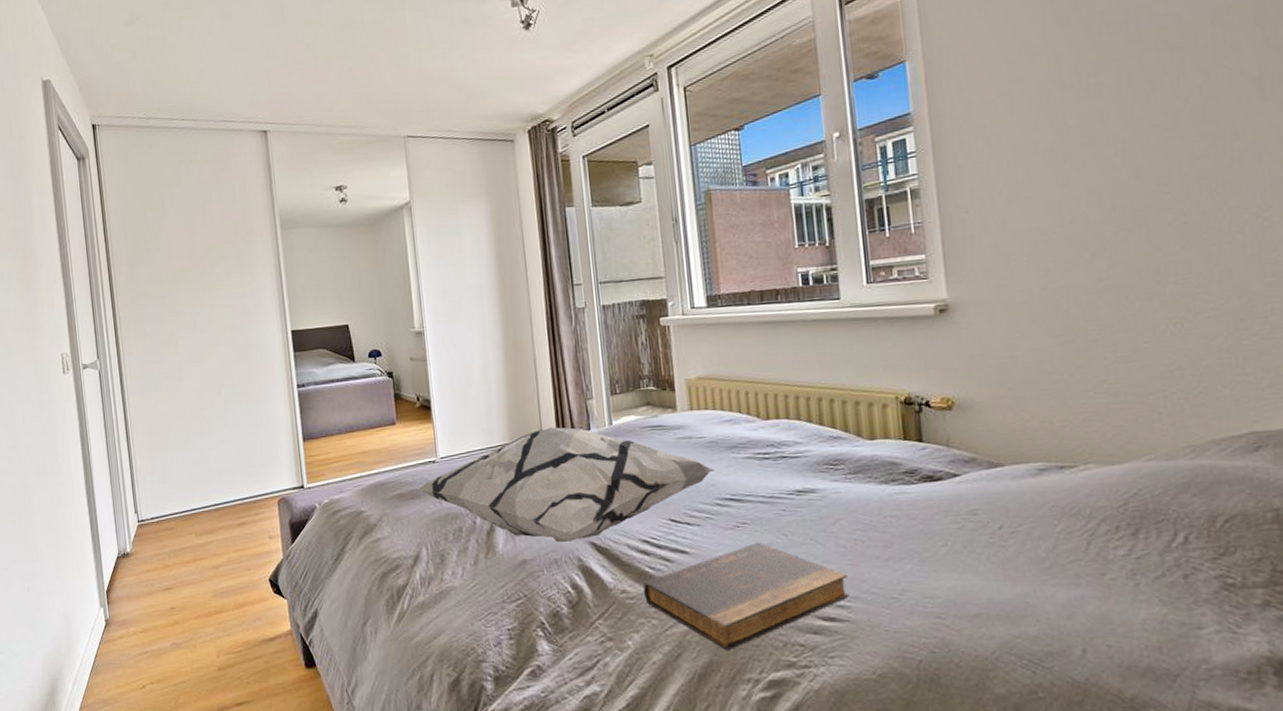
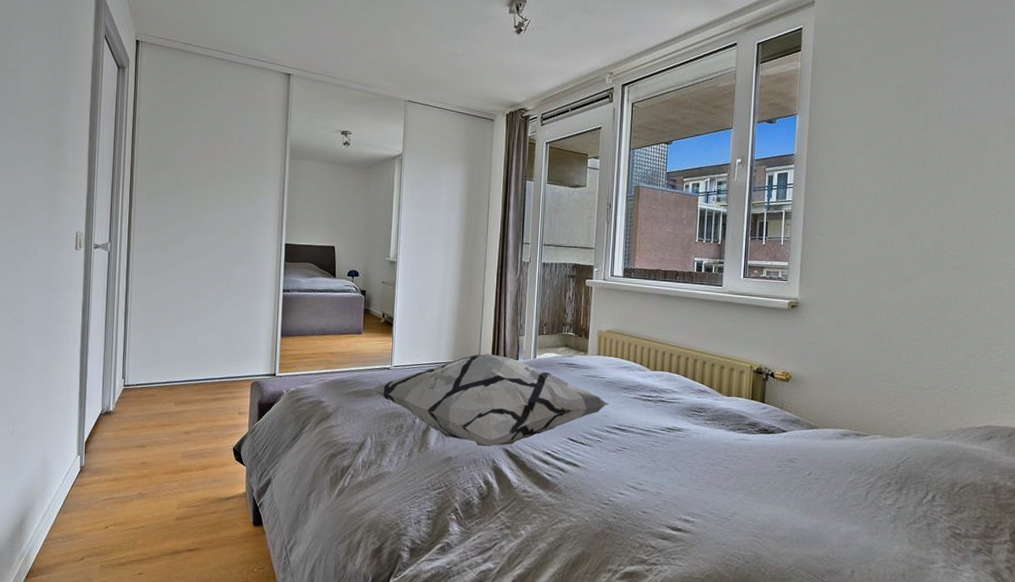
book: present [642,542,849,651] -> none [539,464,695,546]

